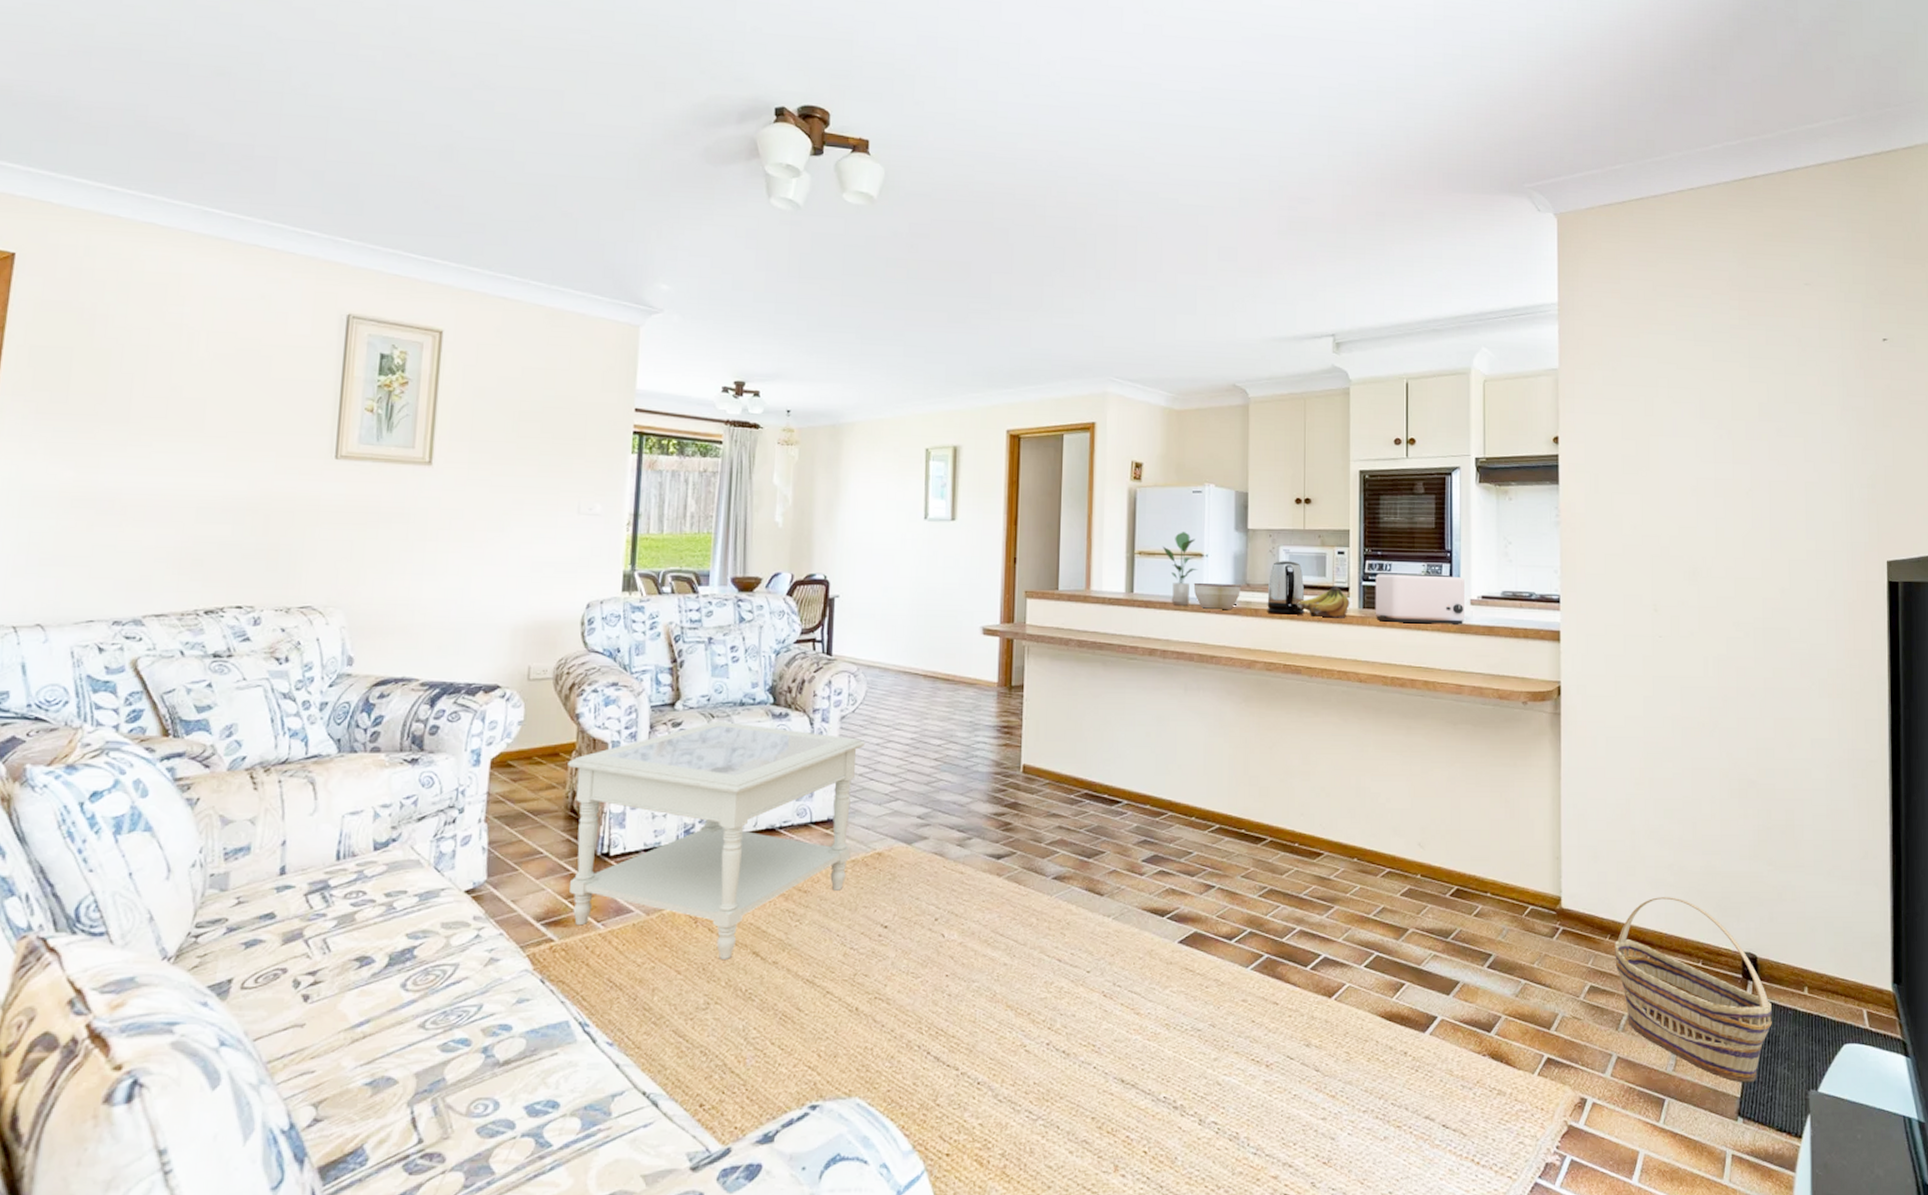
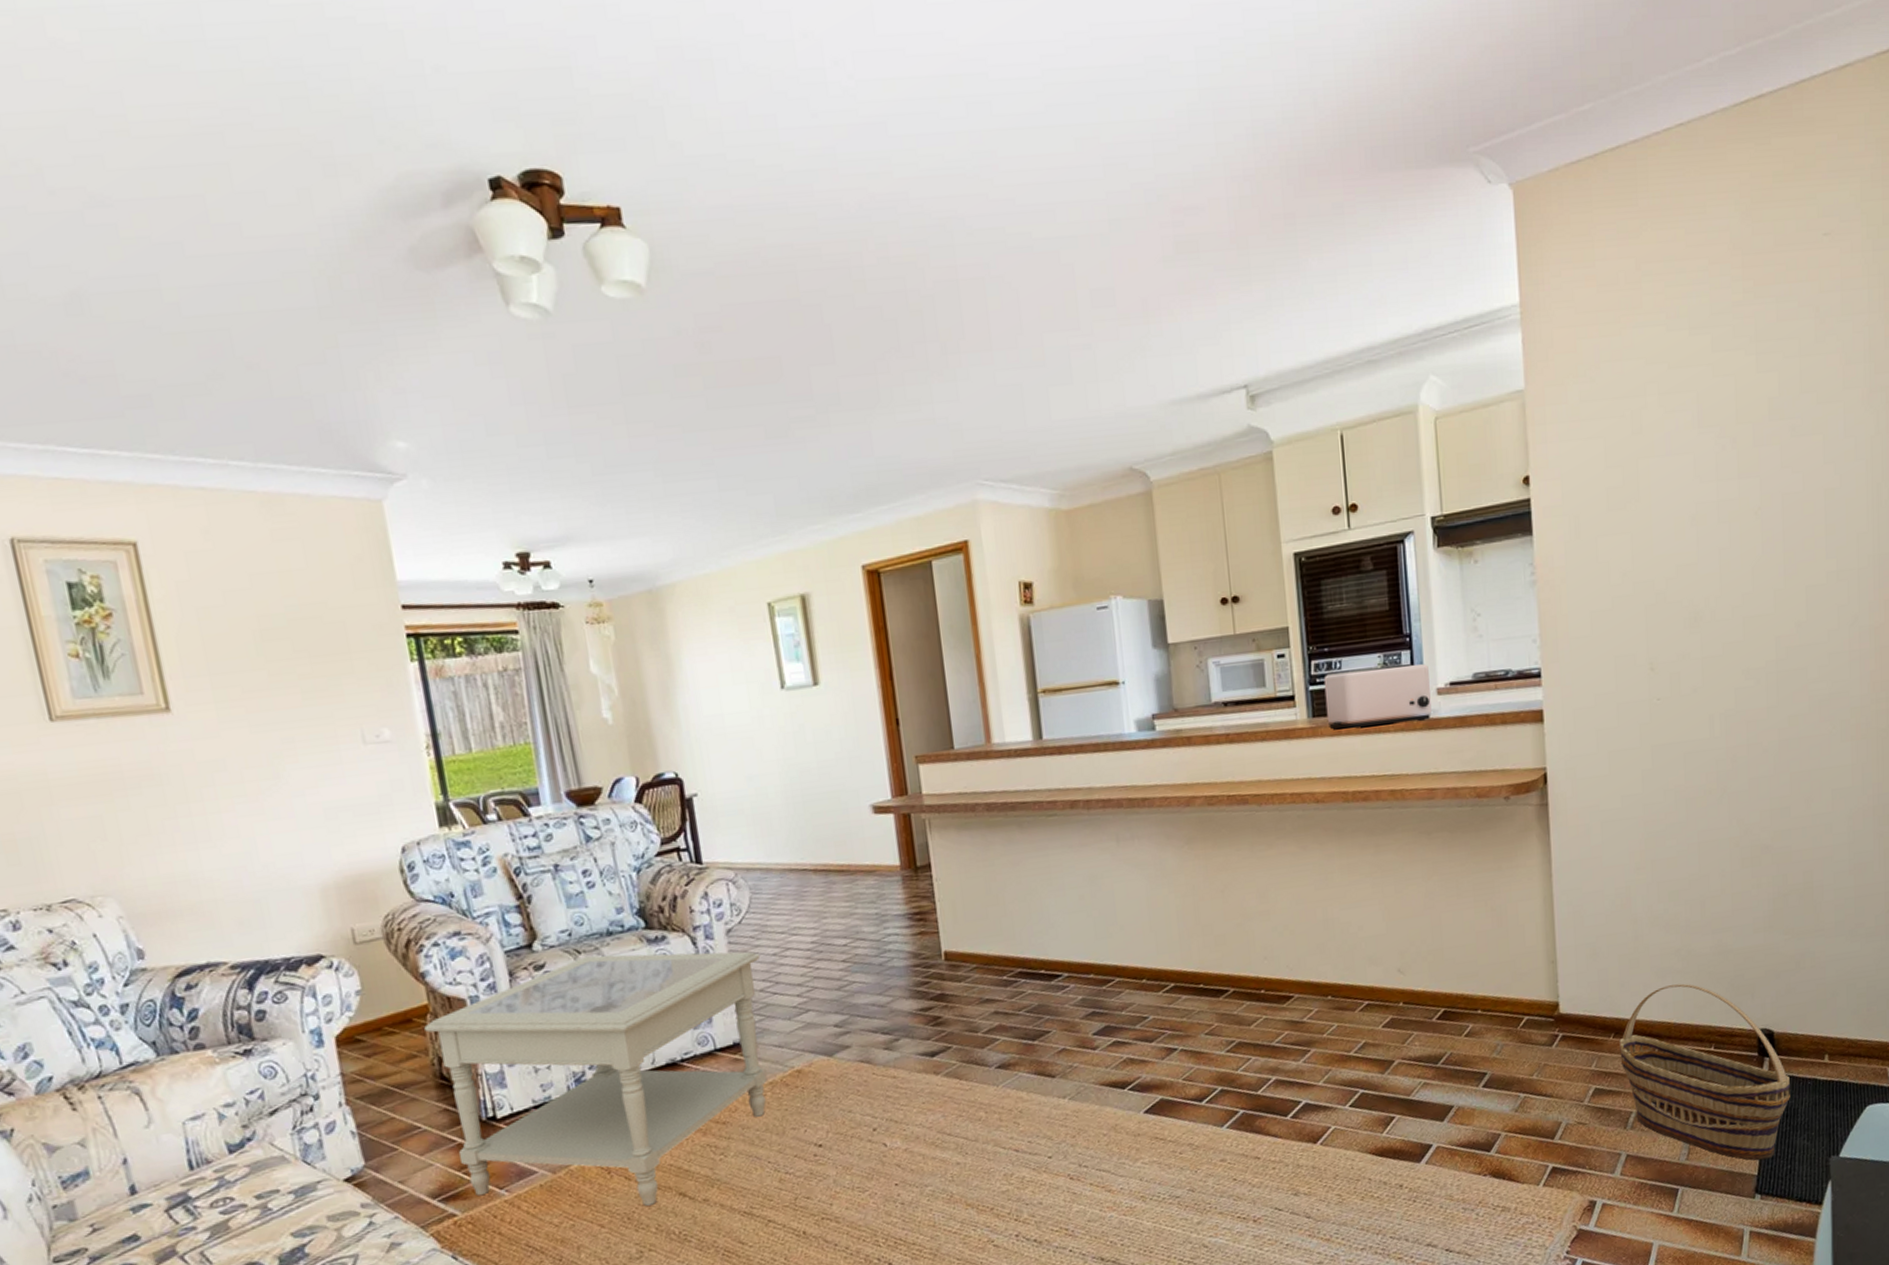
potted plant: present [1162,532,1199,607] -> none [1069,658,1116,748]
bowl: present [1193,582,1241,610] -> none [1111,711,1168,746]
kettle: present [1267,561,1305,615] -> none [1199,674,1246,740]
fruit: present [1296,587,1350,620] -> none [1234,697,1297,737]

